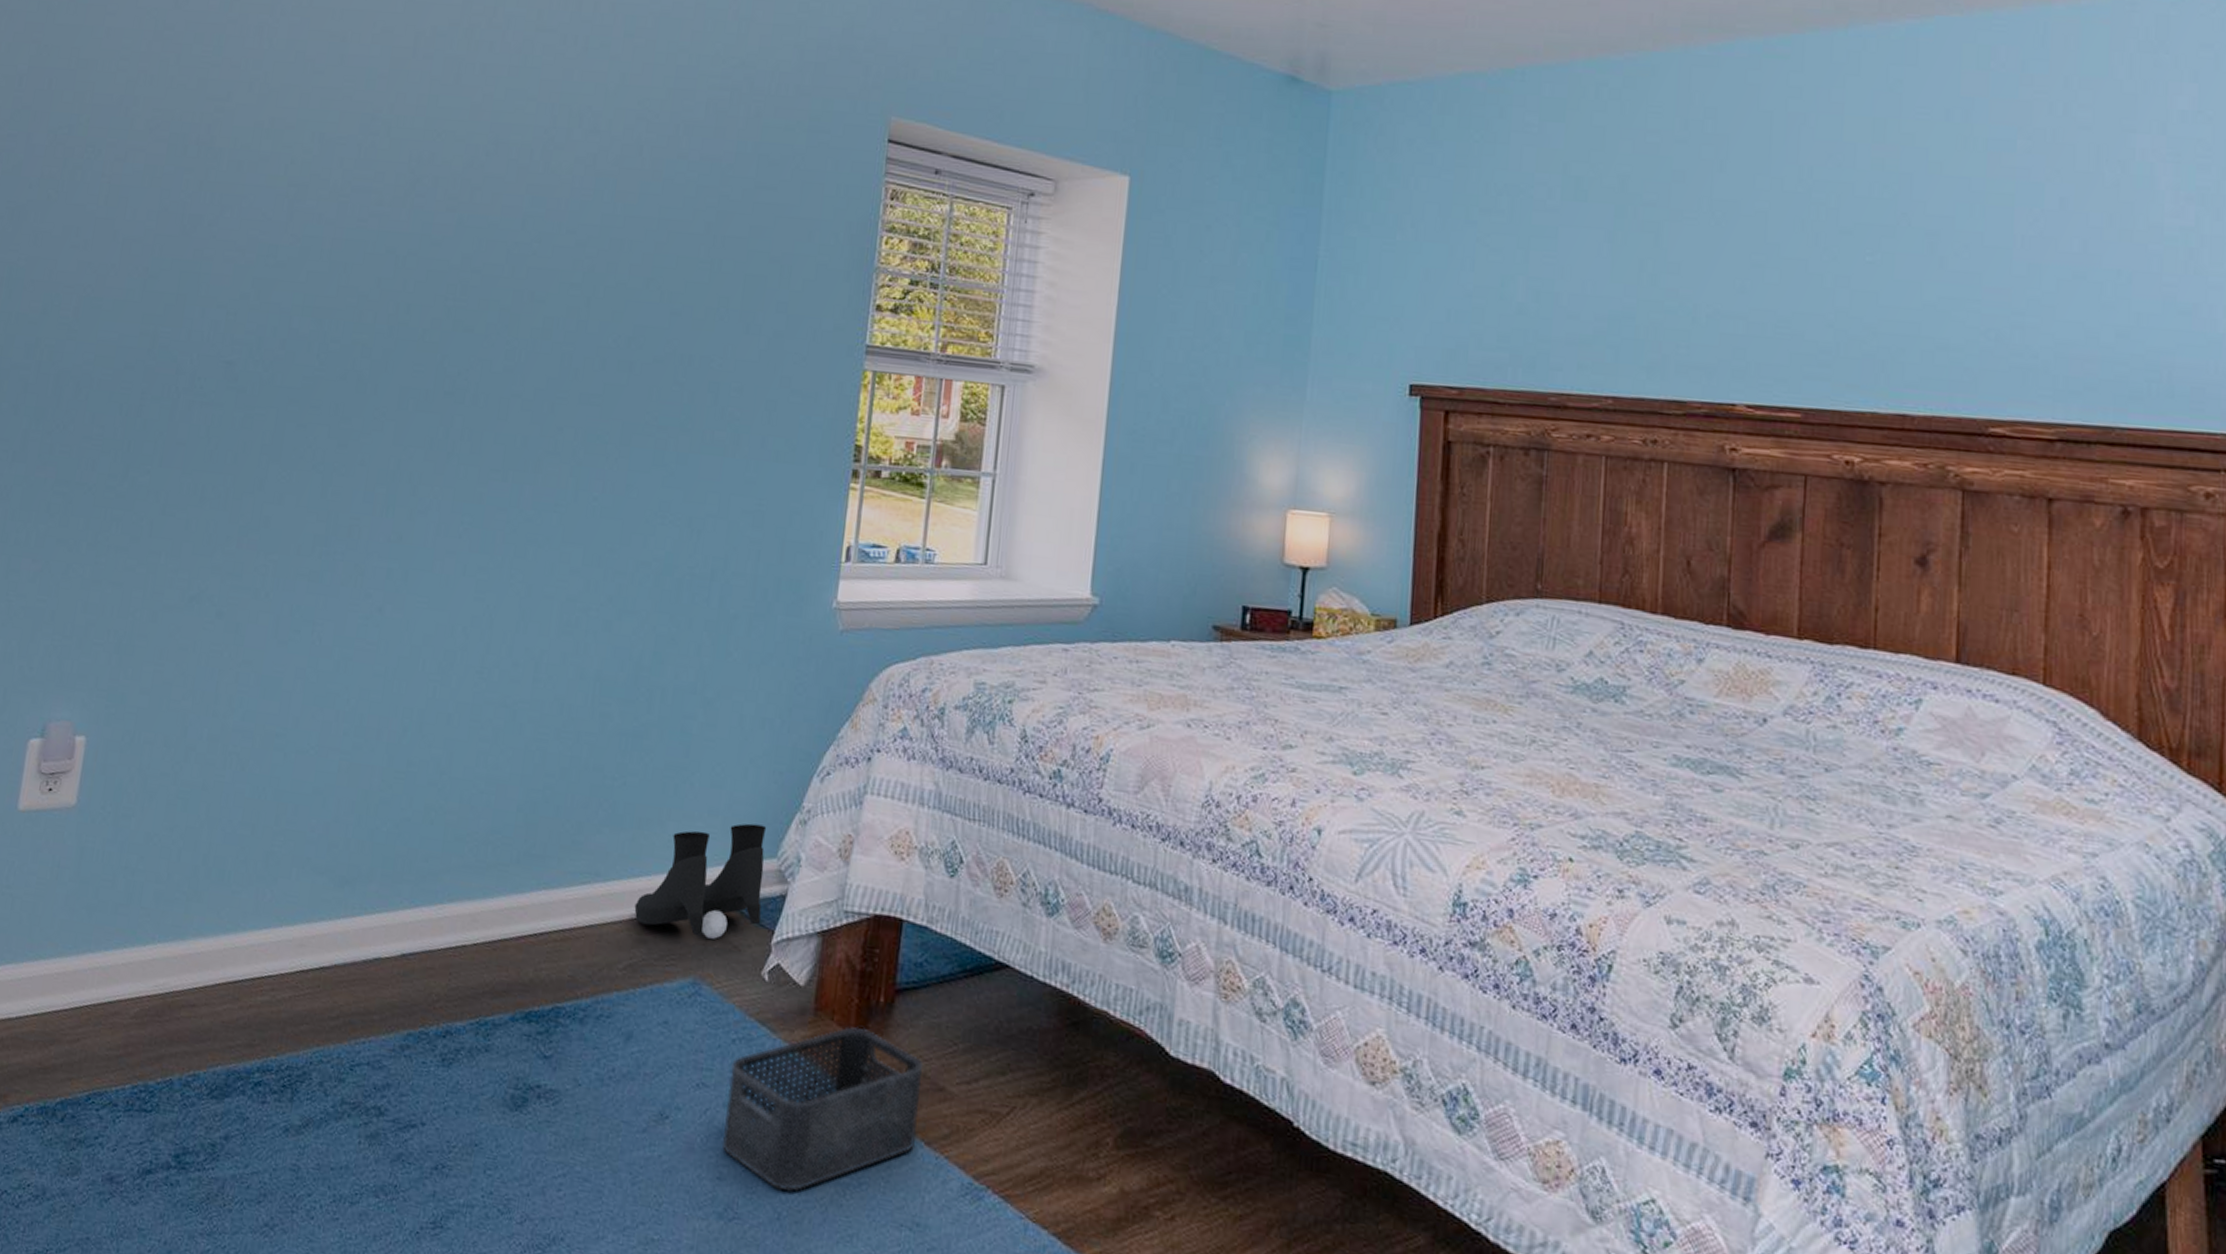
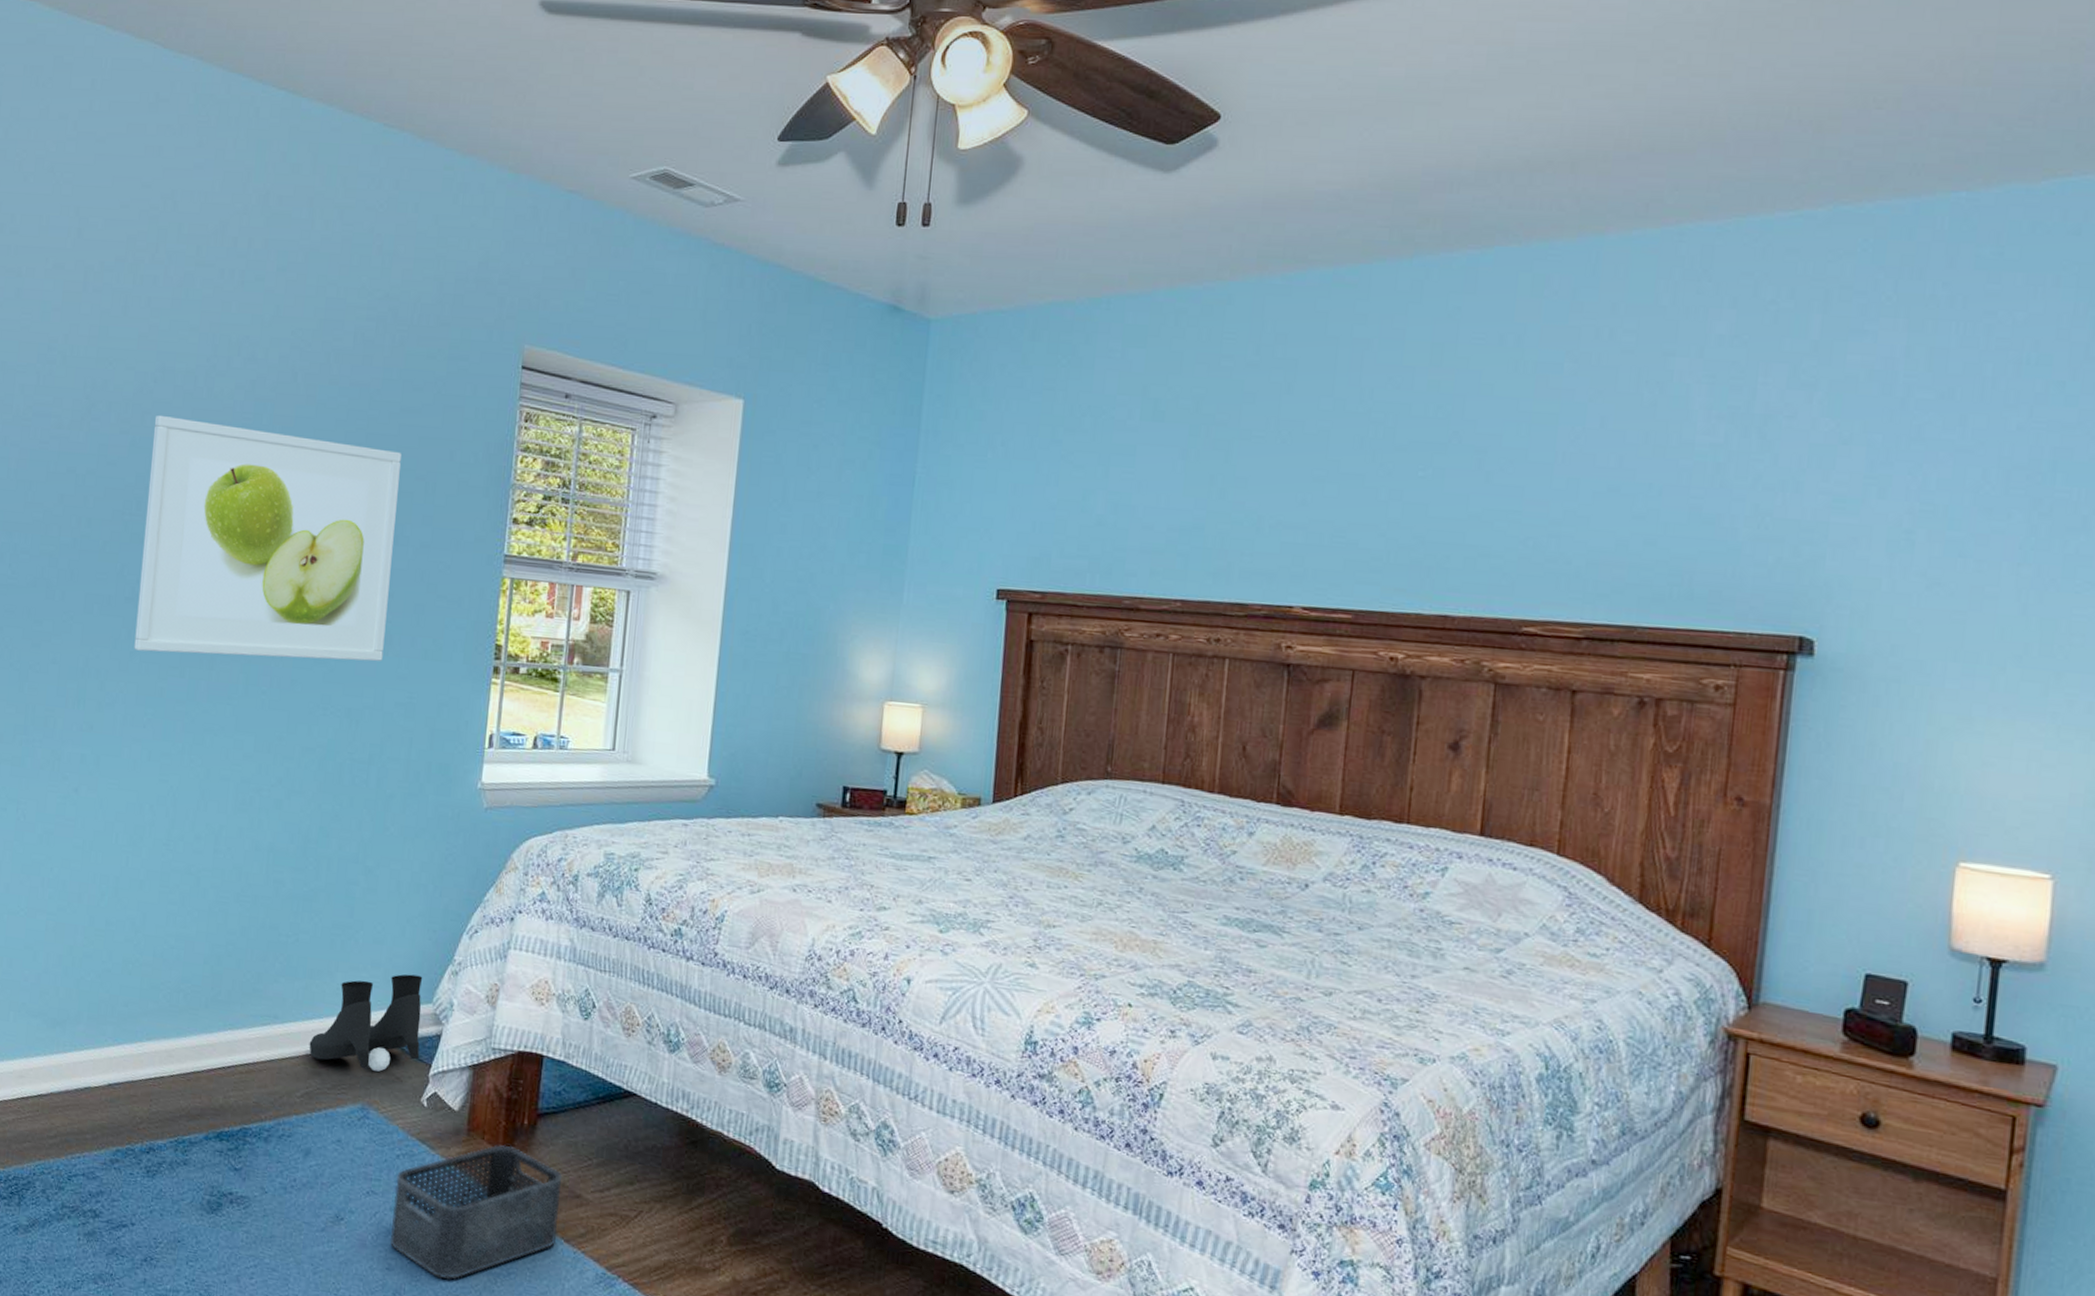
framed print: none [452,191,755,464] -> present [134,414,401,662]

